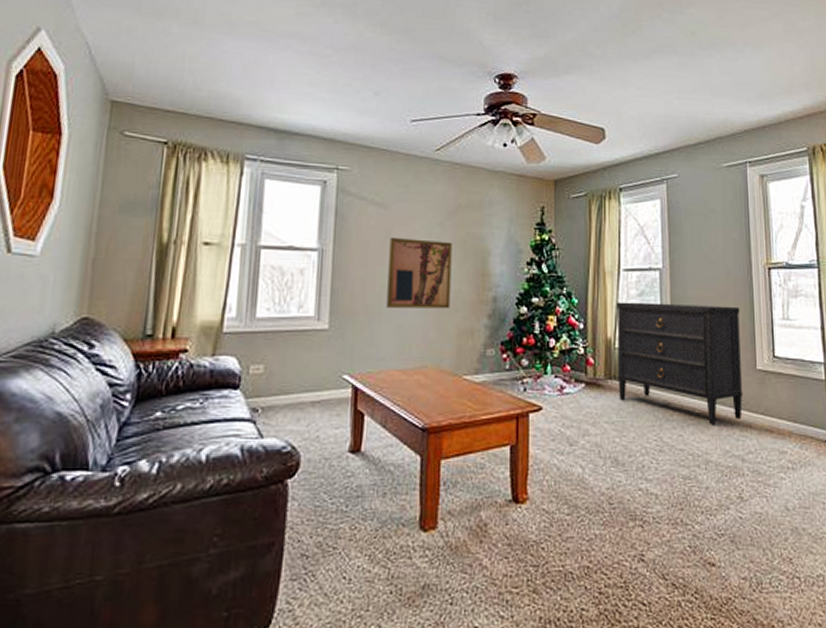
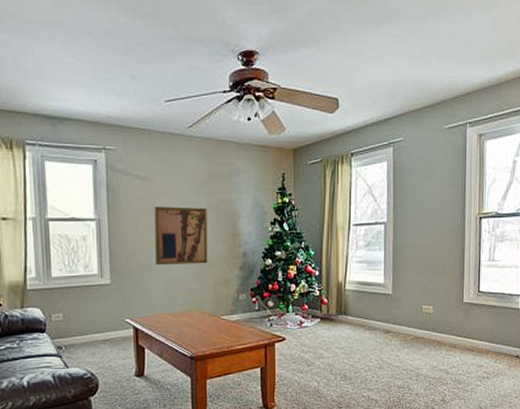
dresser: present [616,302,743,425] -> none [346,251,453,347]

